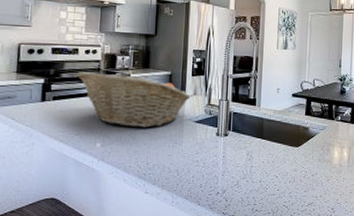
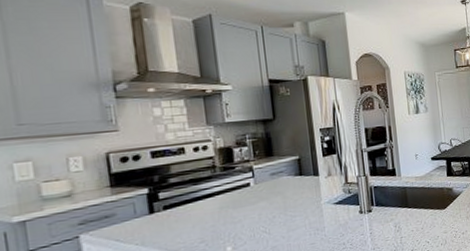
fruit basket: present [76,72,191,128] -> none [187,166,325,225]

